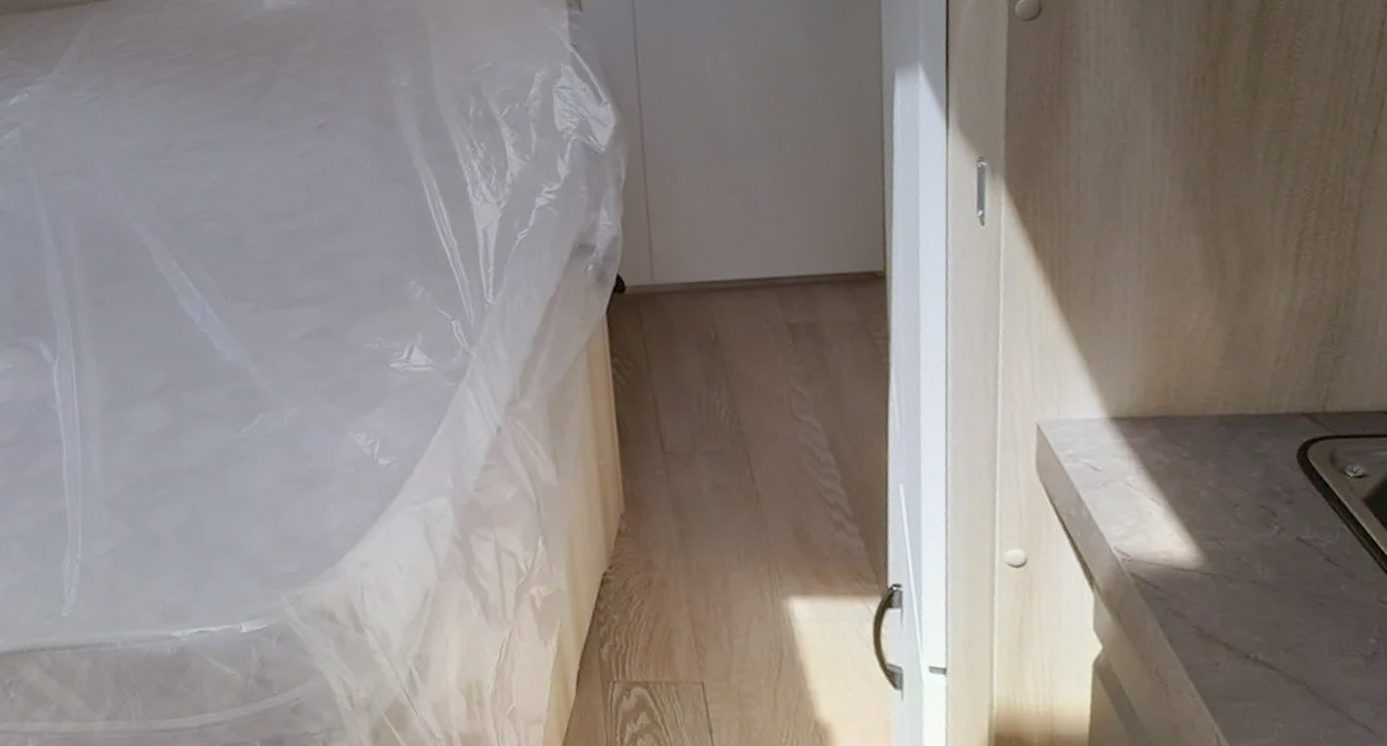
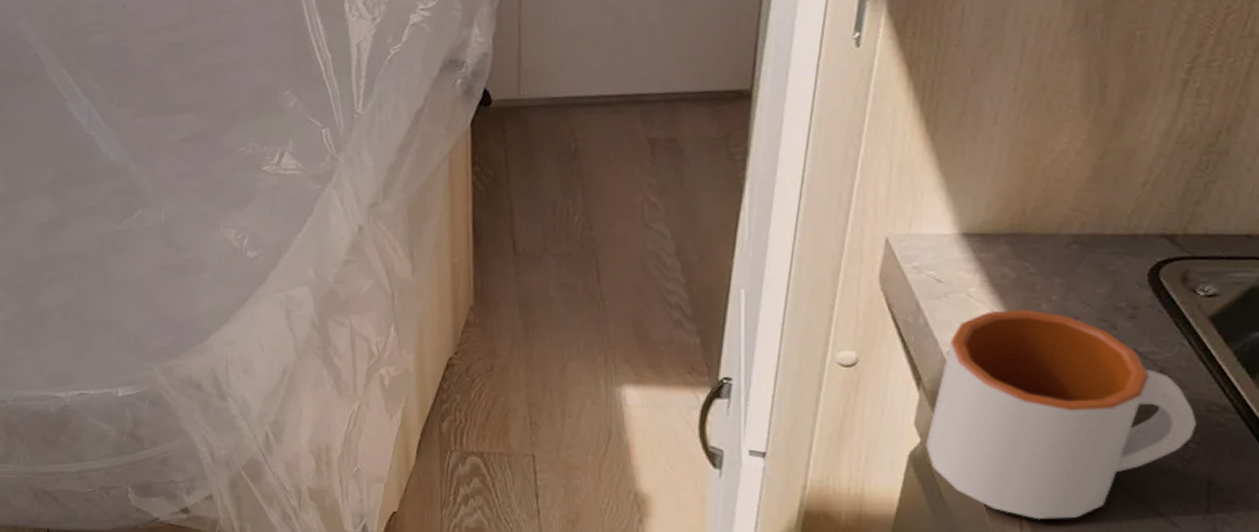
mug: none [1107,497,1372,733] -> present [925,309,1196,520]

